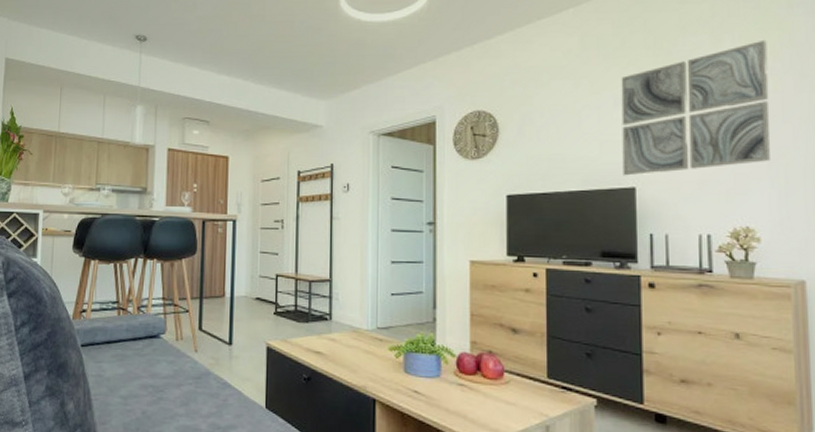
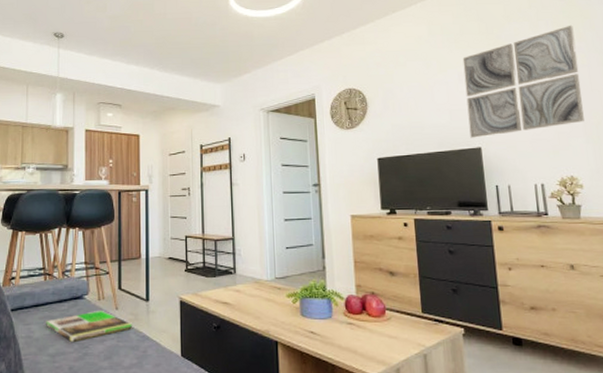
magazine: none [117,351,214,384] -> present [45,310,133,342]

